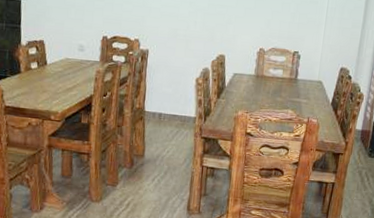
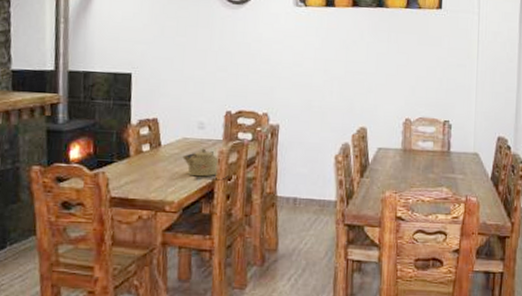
kettle: none [65,68,96,92] -> present [183,148,219,177]

